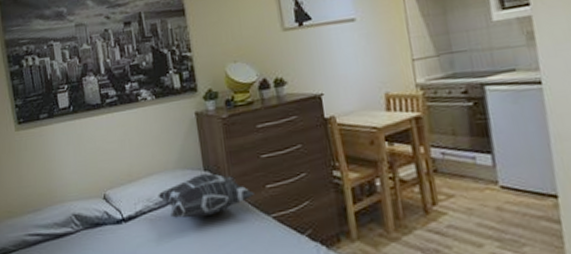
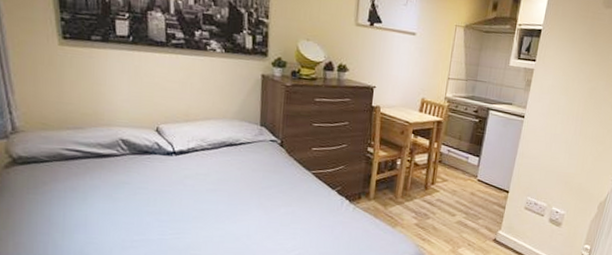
decorative pillow: present [158,173,256,219] -> none [212,128,302,164]

